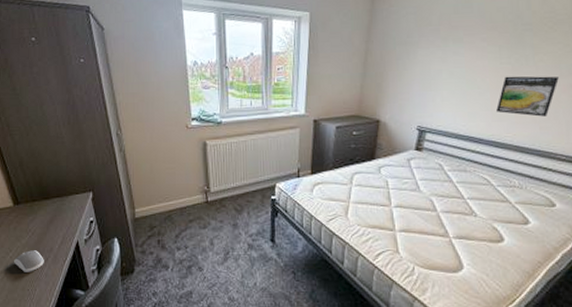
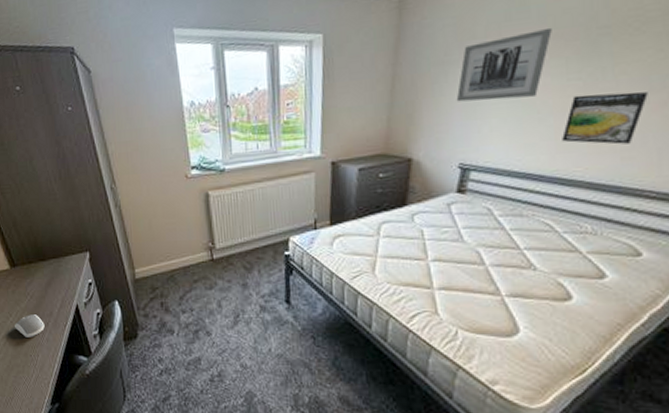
wall art: none [415,21,489,76] -> present [456,27,552,102]

